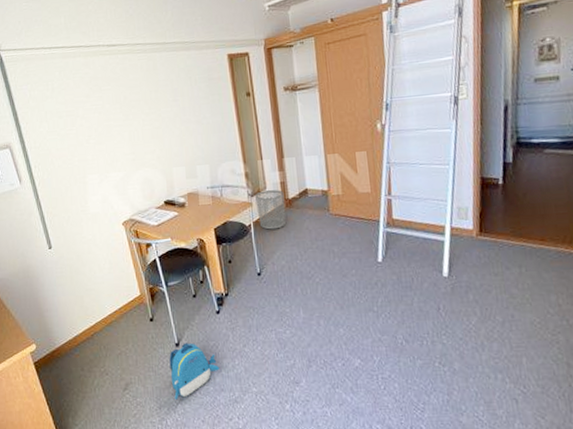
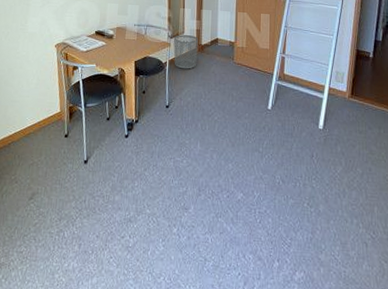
backpack: present [169,343,220,399] -> none [74,161,121,213]

